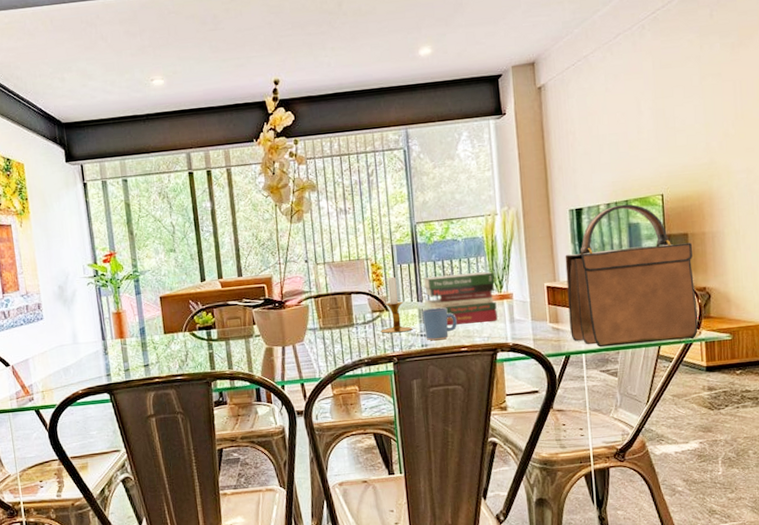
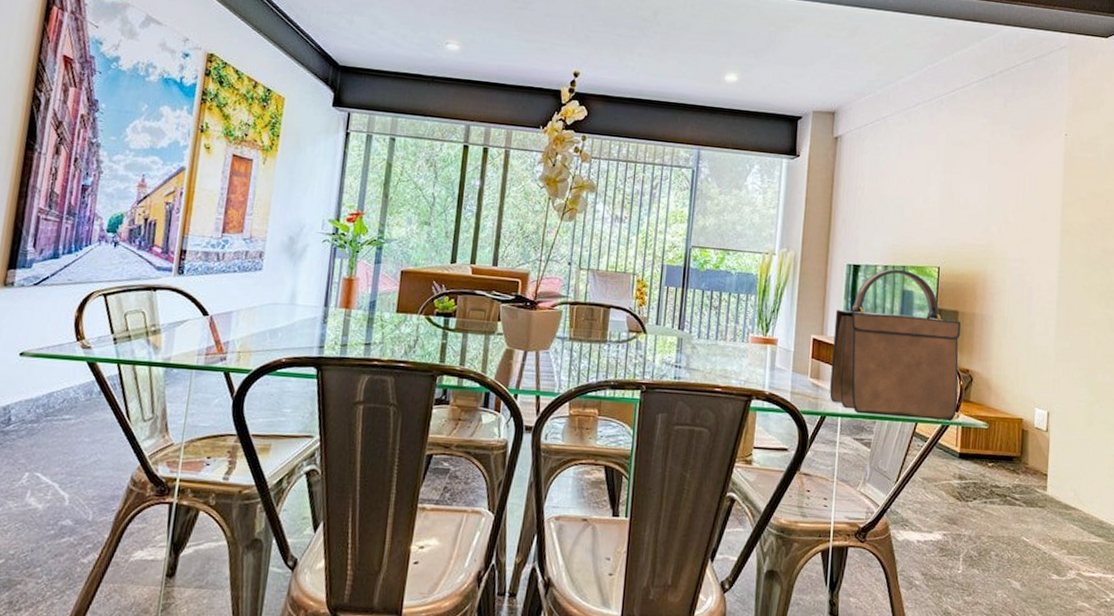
candlestick: present [380,276,413,333] -> none [634,297,669,359]
books: present [422,271,498,326] -> none [685,305,762,365]
mug: present [422,307,457,341] -> none [680,339,716,376]

